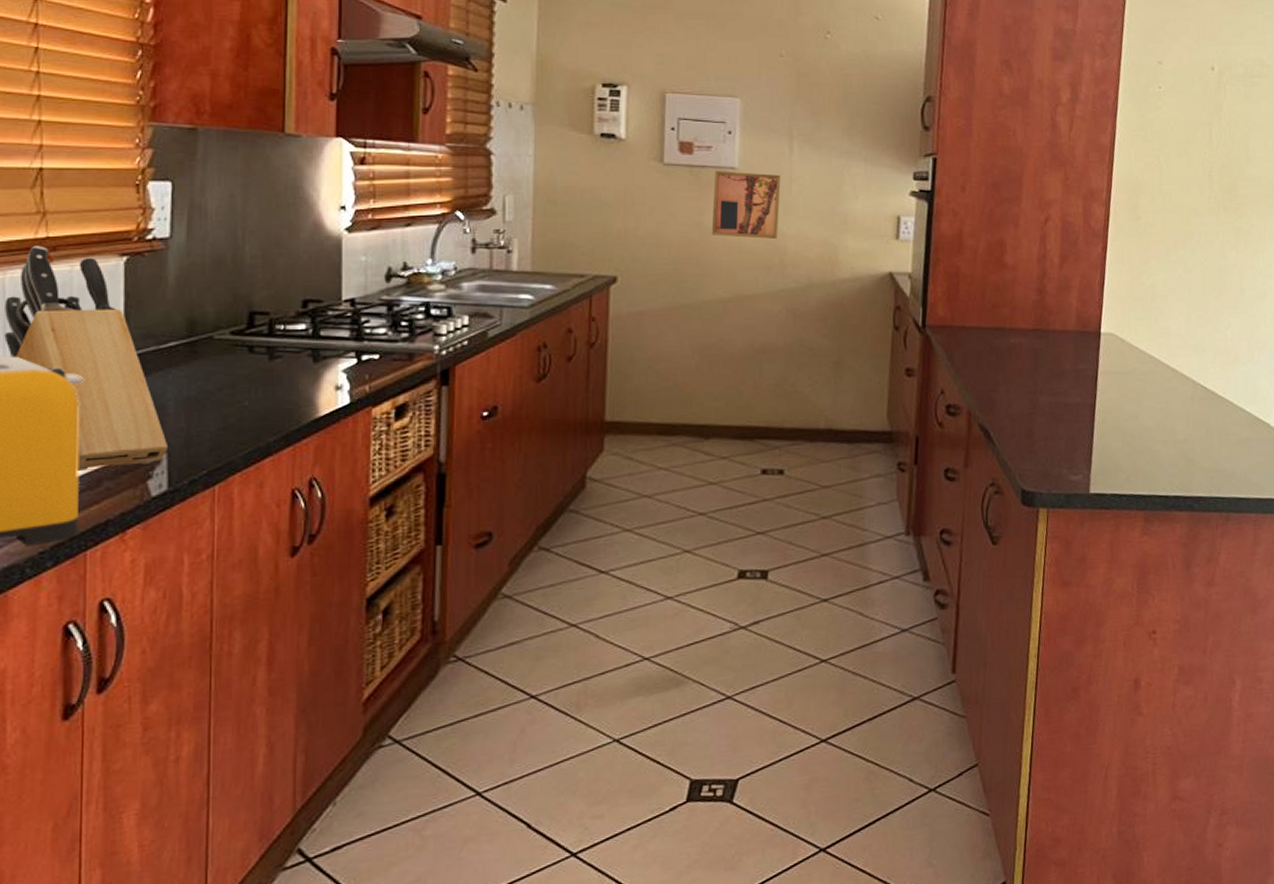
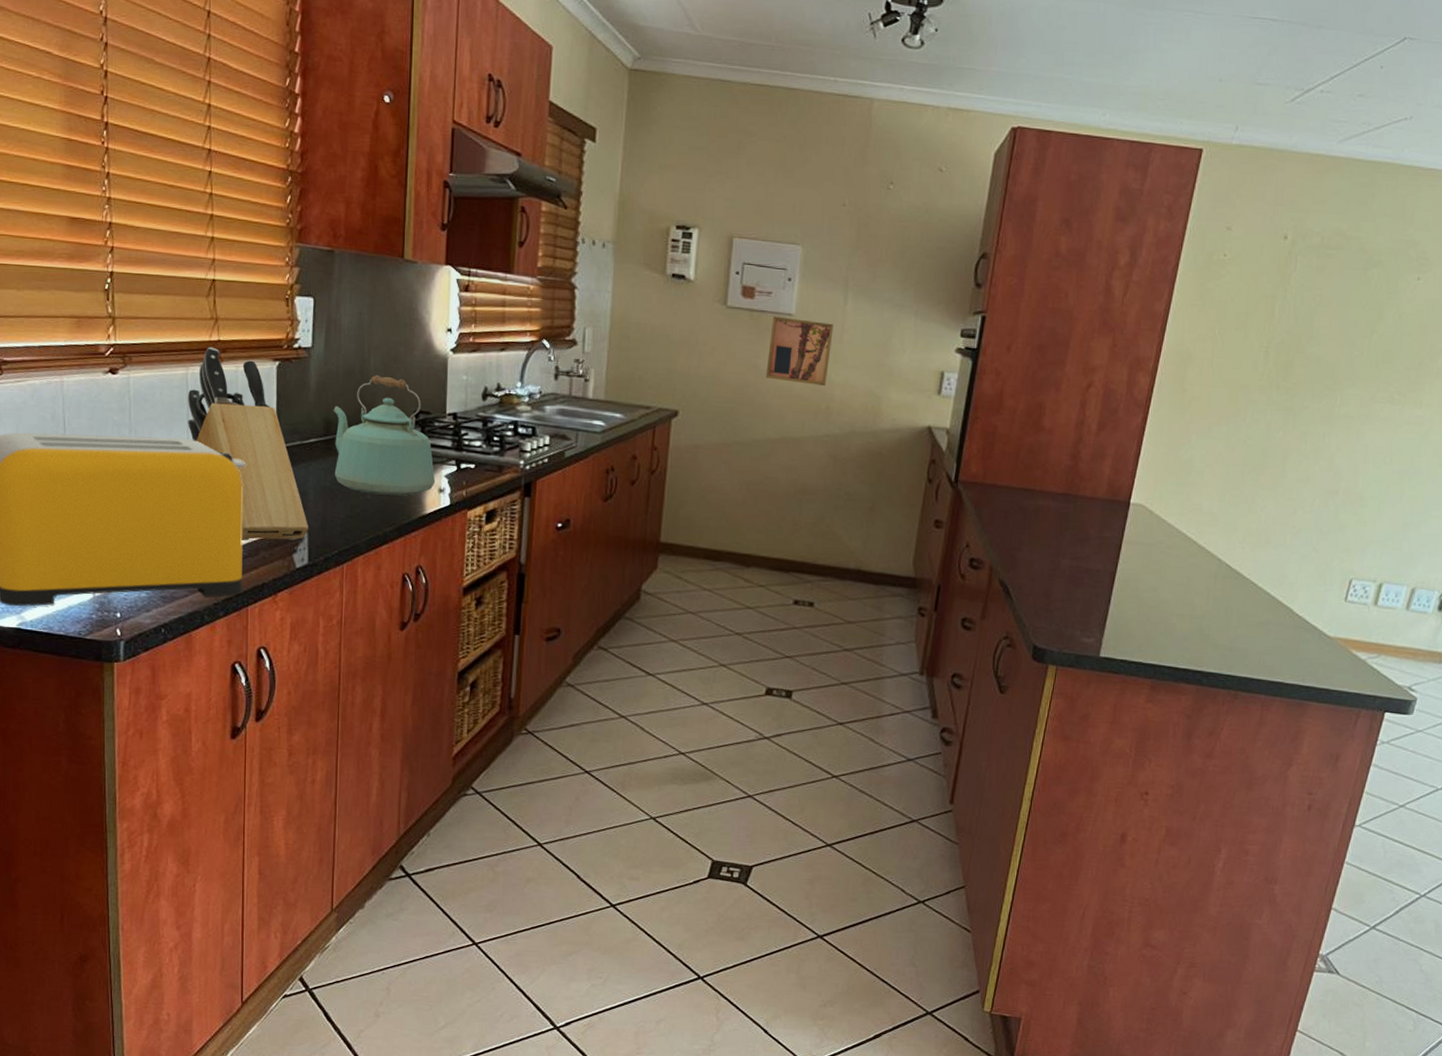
kettle: none [198,262,331,400] -> present [333,374,436,496]

